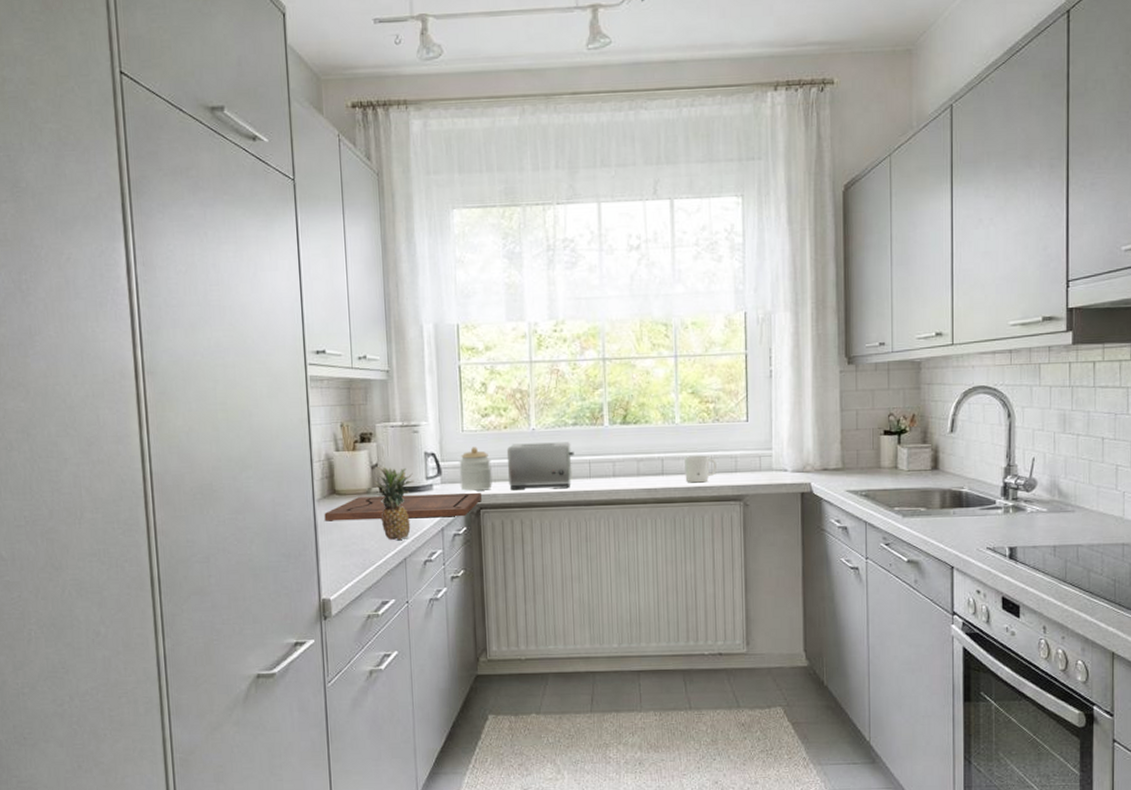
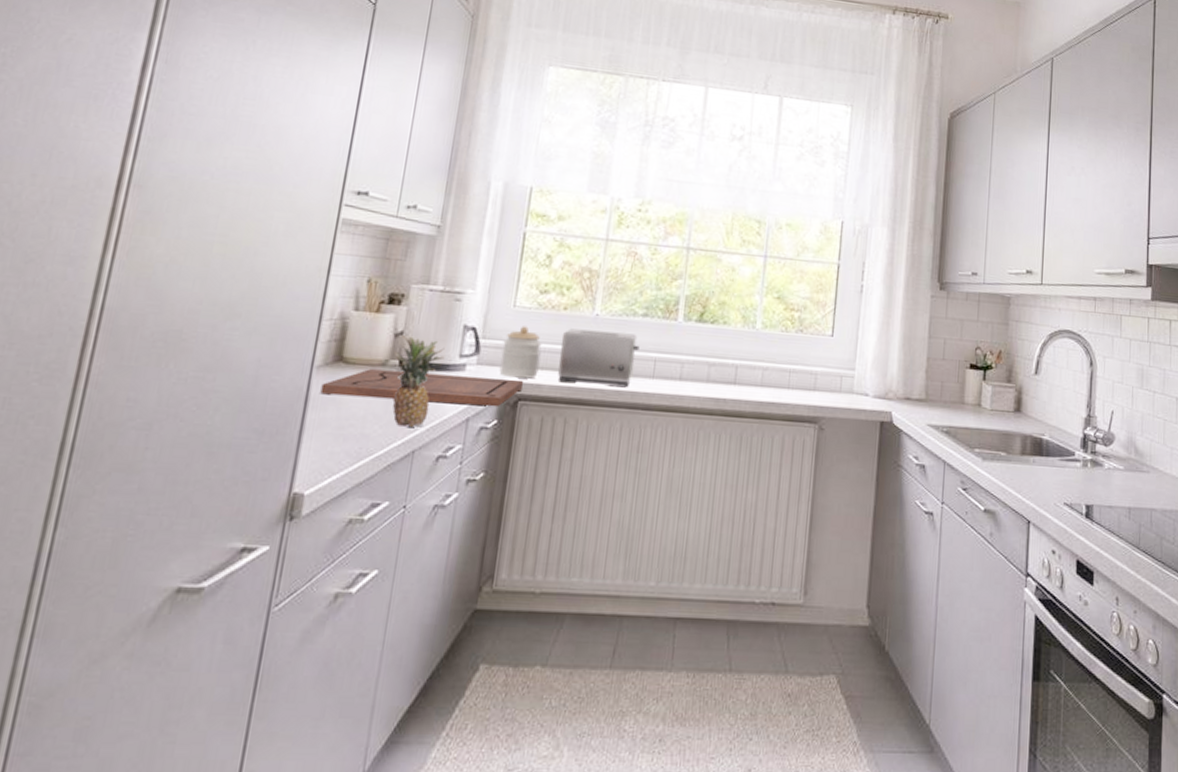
mug: present [684,455,718,483] -> none [759,366,796,398]

